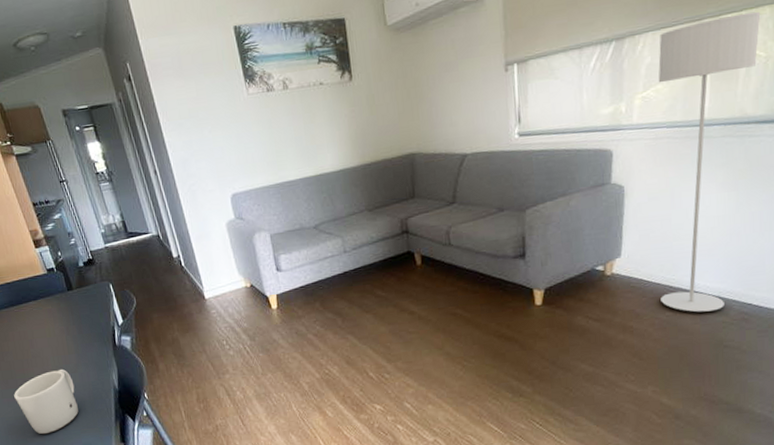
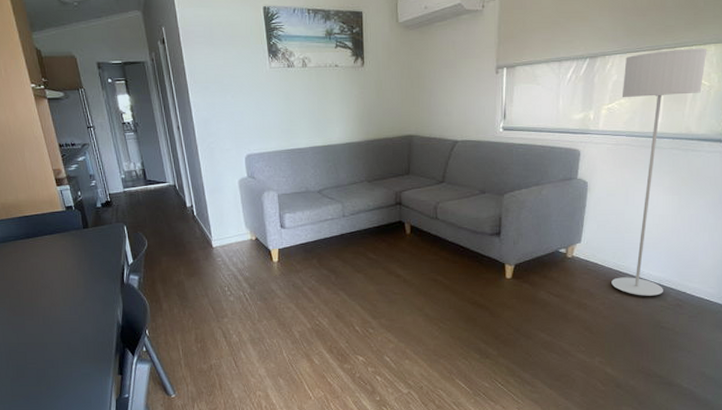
mug: present [14,368,79,435] -> none [19,301,81,362]

